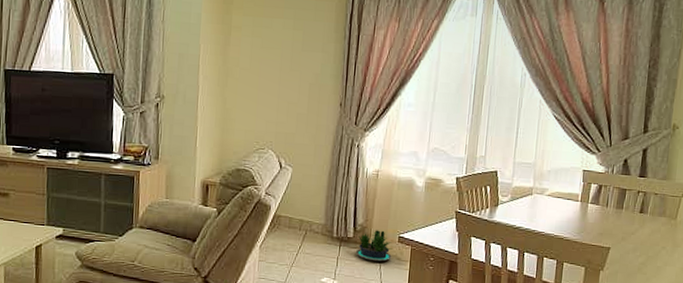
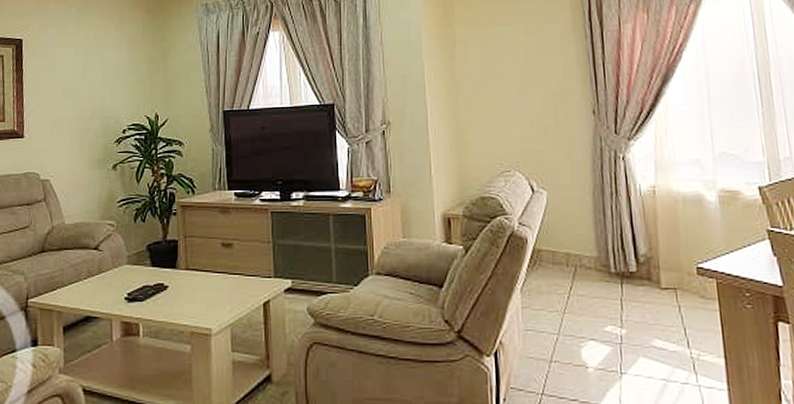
potted plant: present [355,230,394,262] -> none [642,260,693,301]

